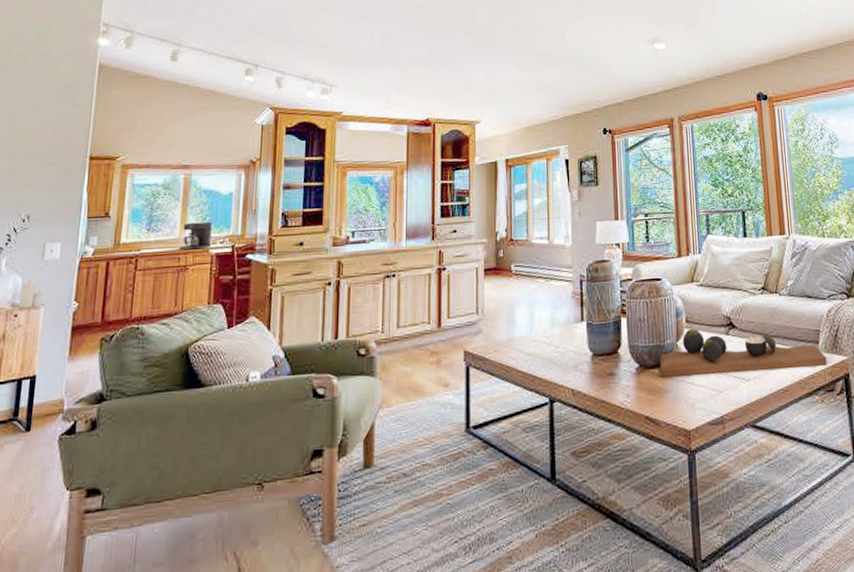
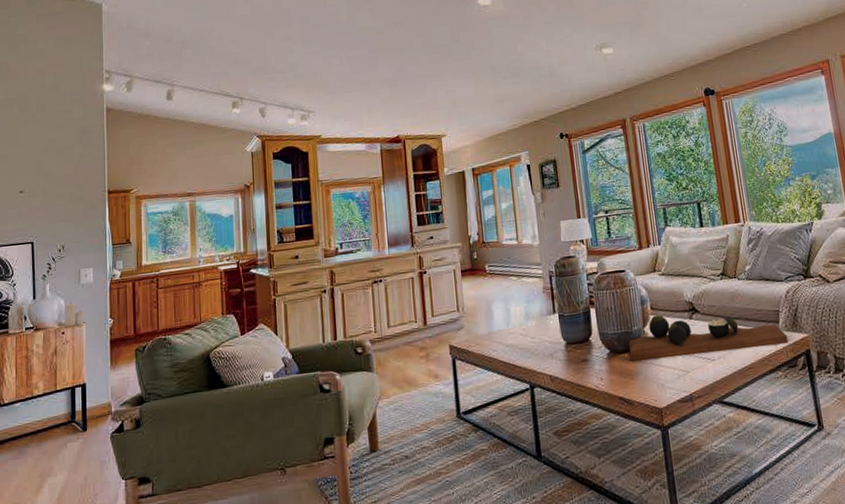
coffee maker: present [179,221,212,250] -> none [192,242,220,269]

